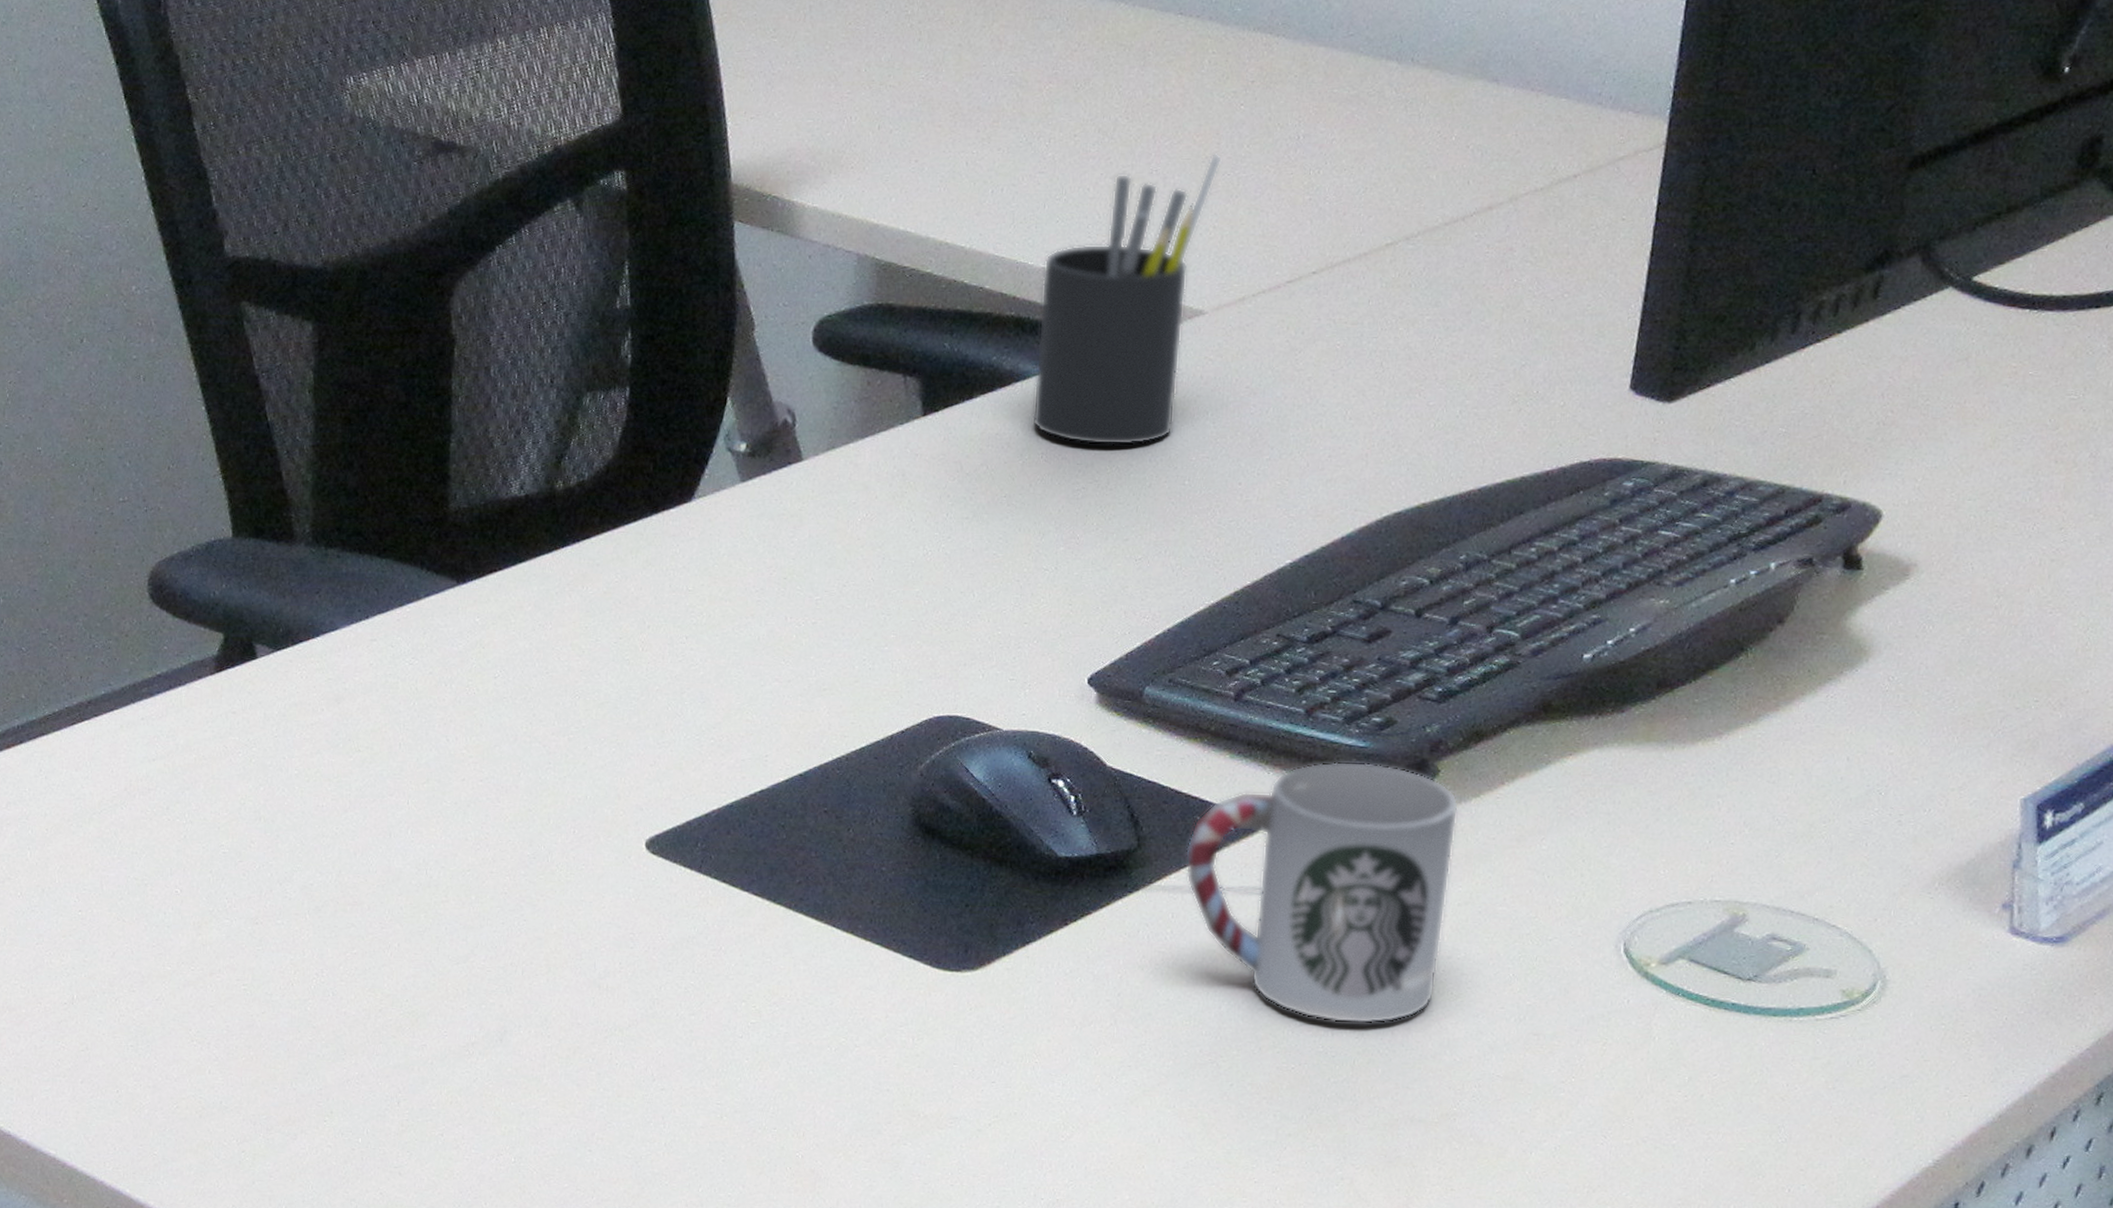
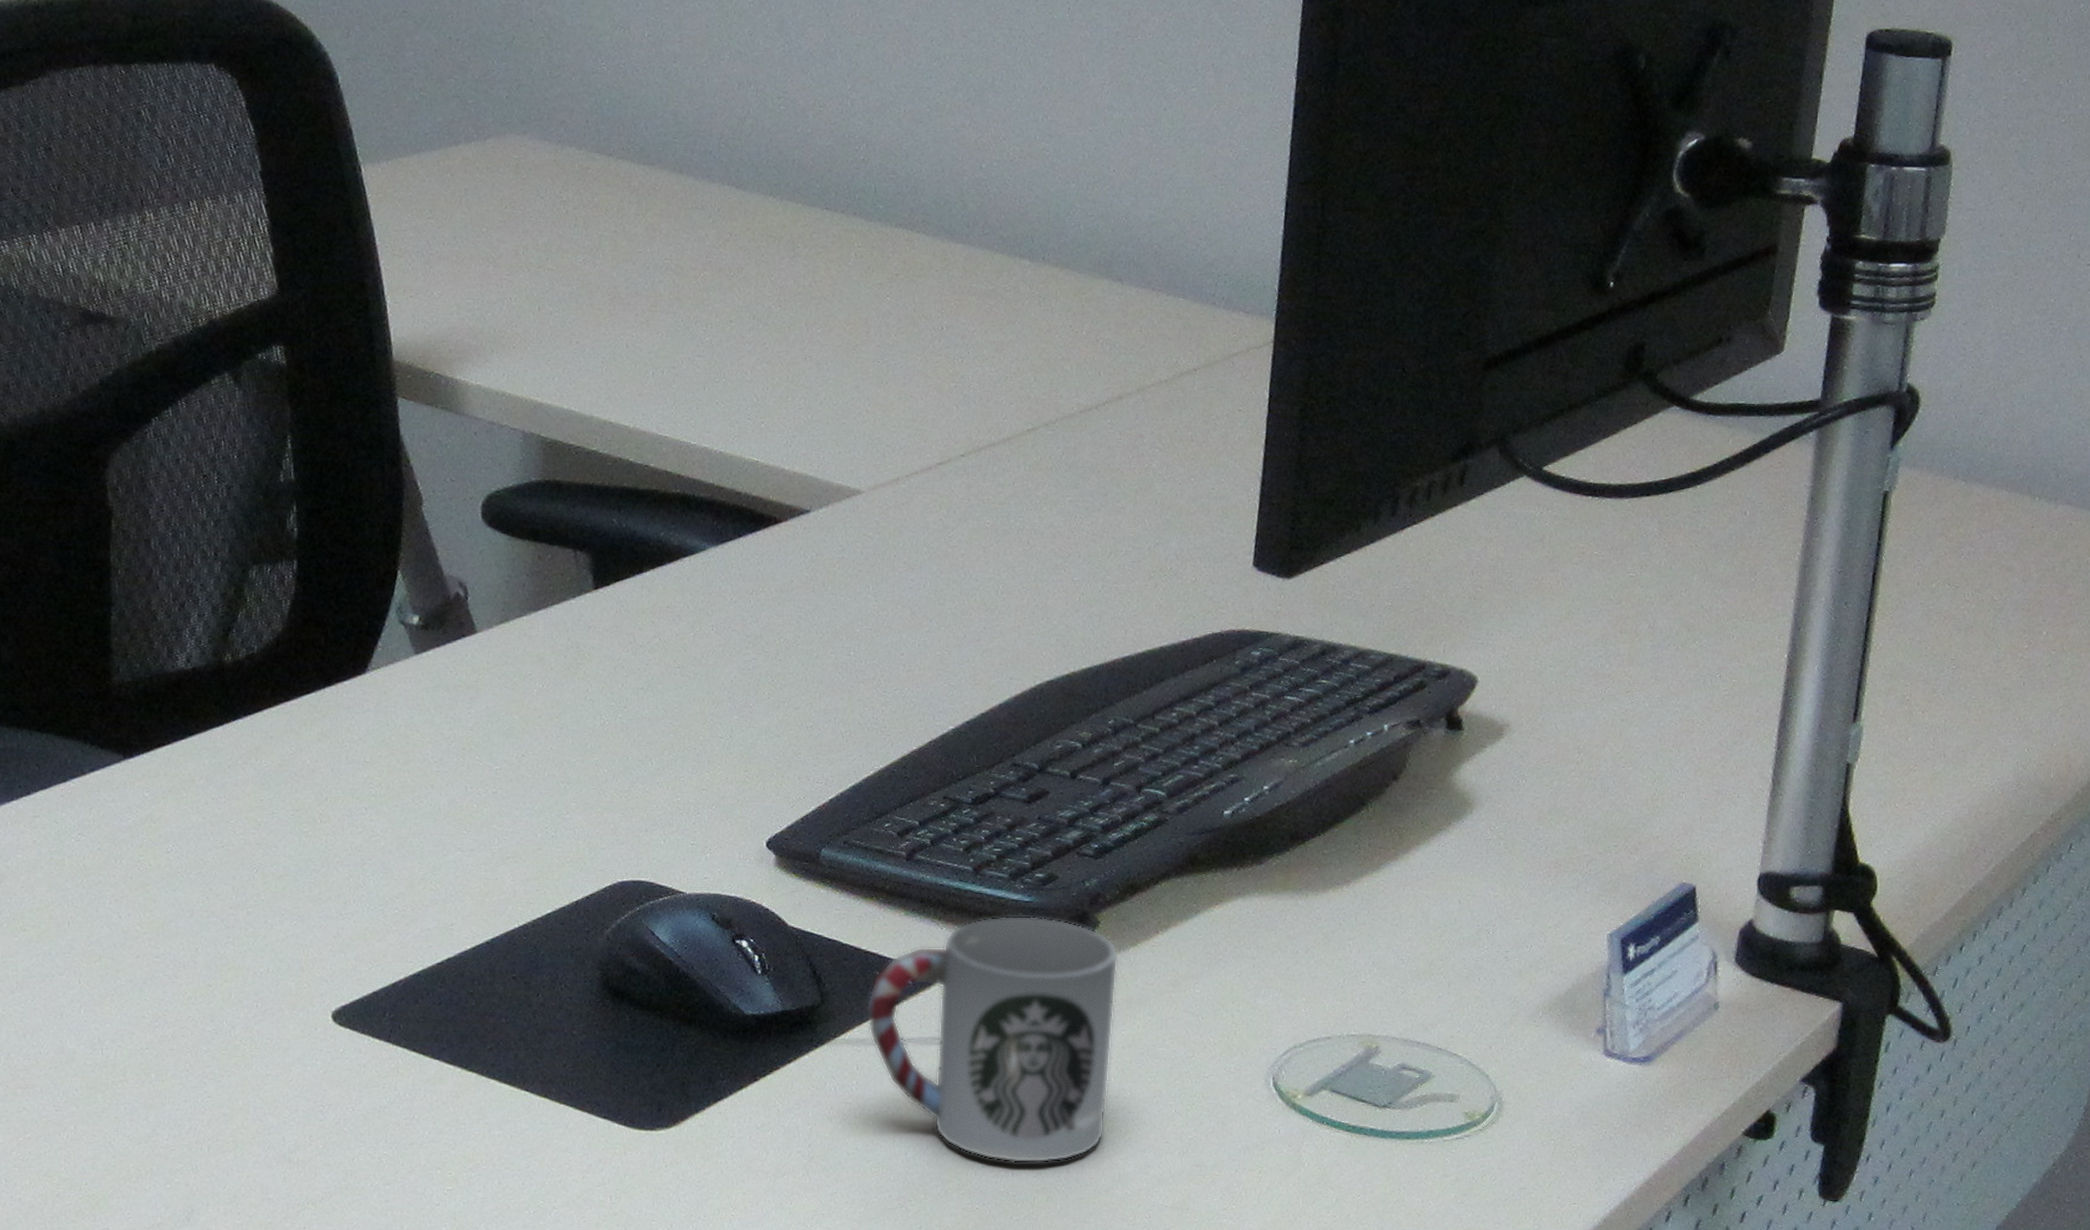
pen holder: present [1031,152,1222,446] -> none [701,340,871,618]

